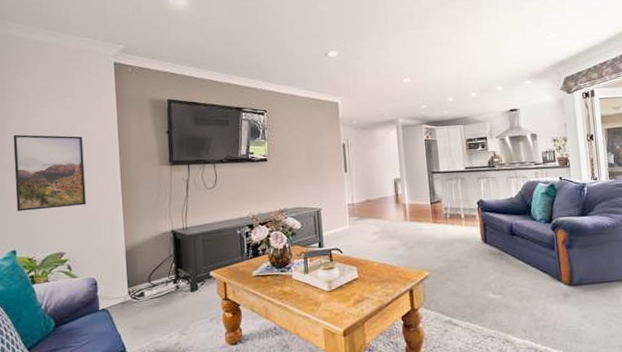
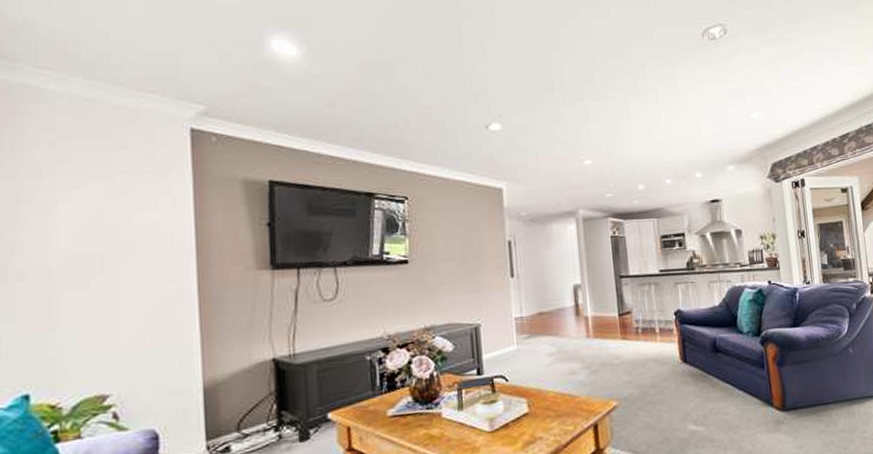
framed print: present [13,134,86,212] -> none [29,226,144,338]

